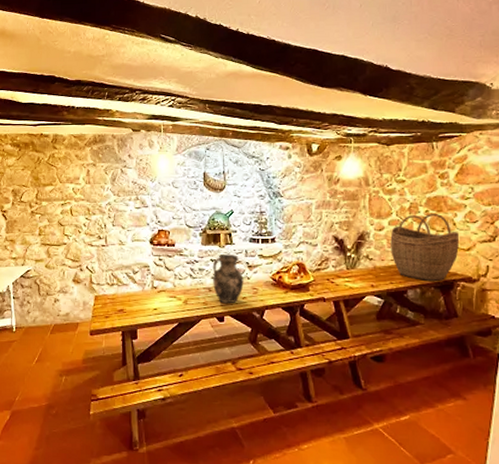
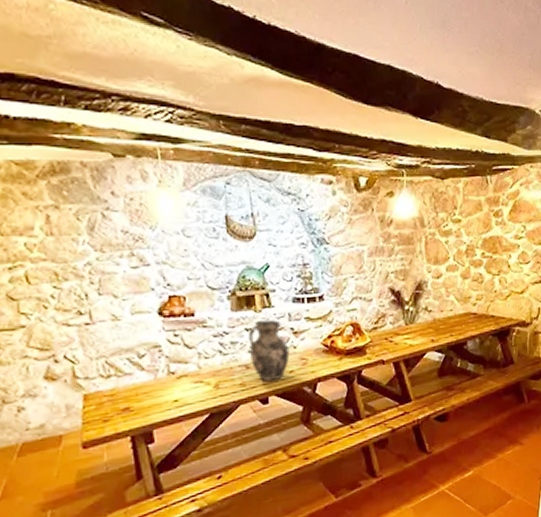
woven basket: present [390,213,459,282] -> none [448,255,514,330]

